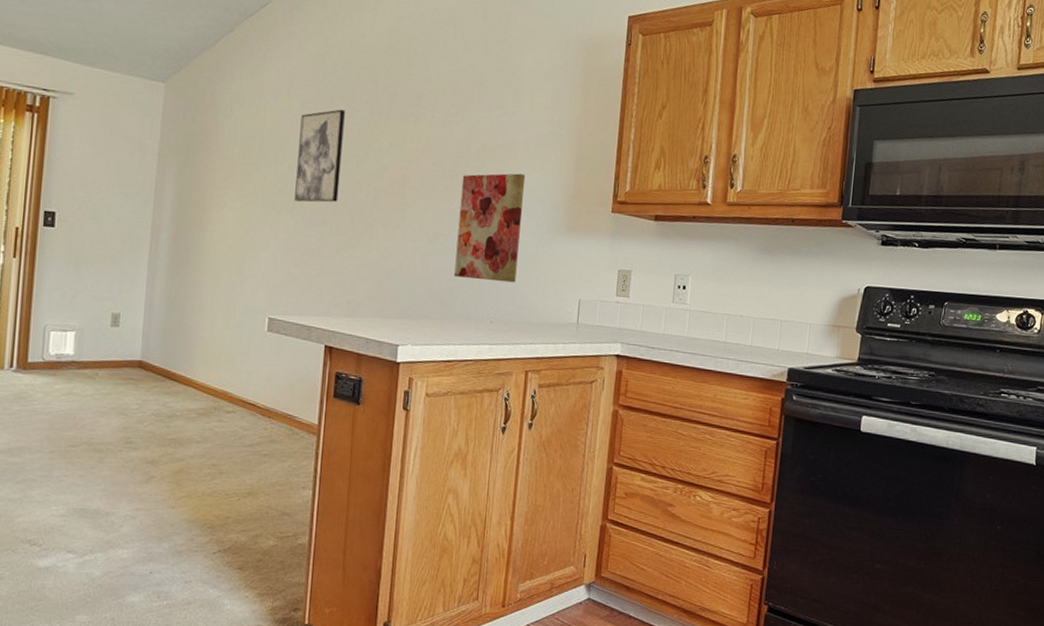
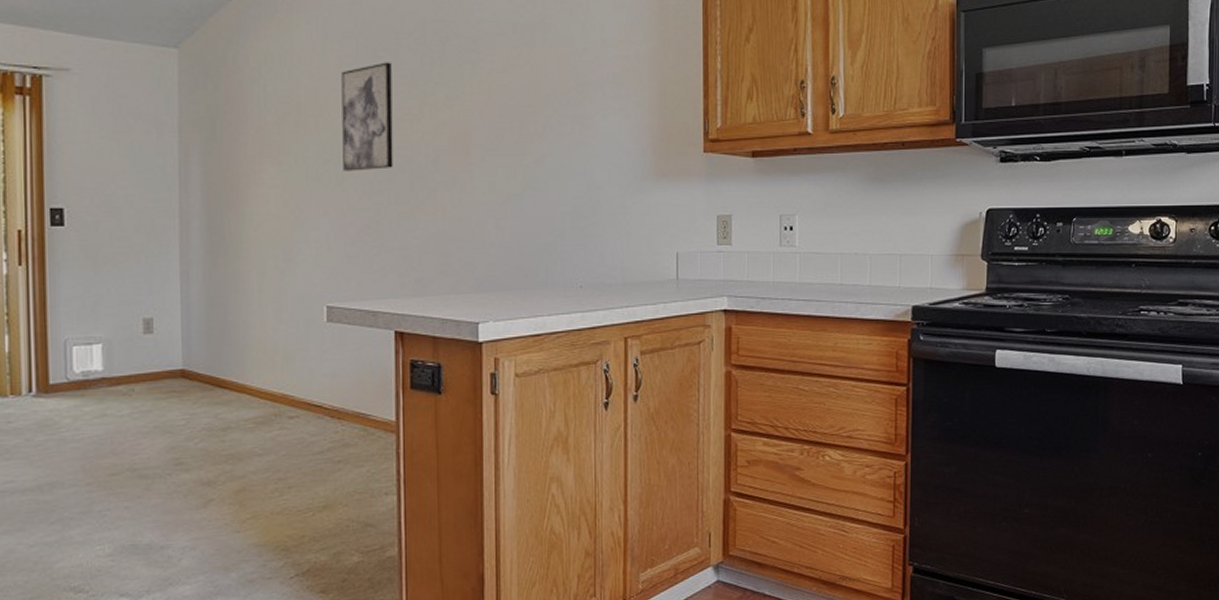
wall art: present [454,173,526,283] -> none [533,118,605,241]

